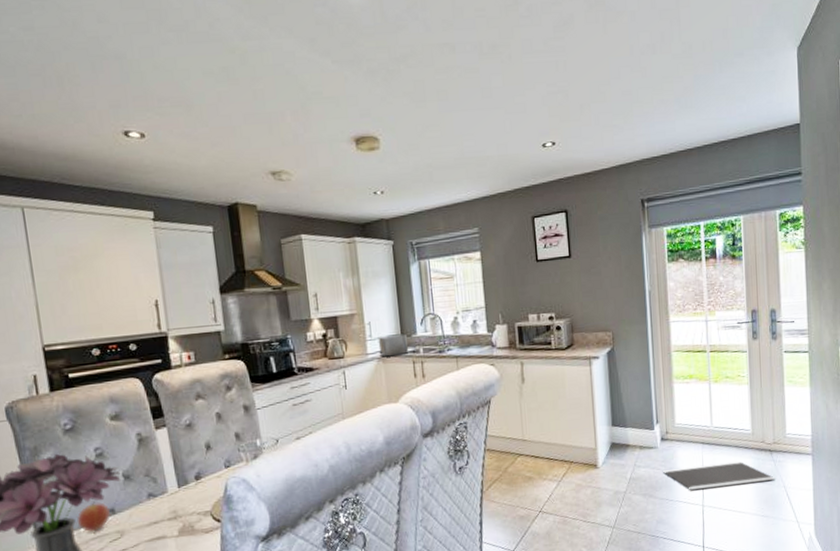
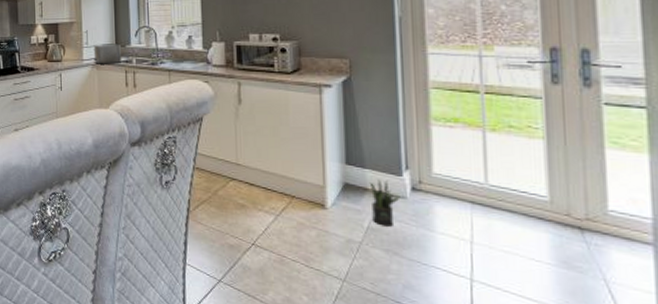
potted plant: none [630,435,653,475] -> present [369,180,401,227]
door mat: present [662,461,775,491] -> none [412,227,589,269]

